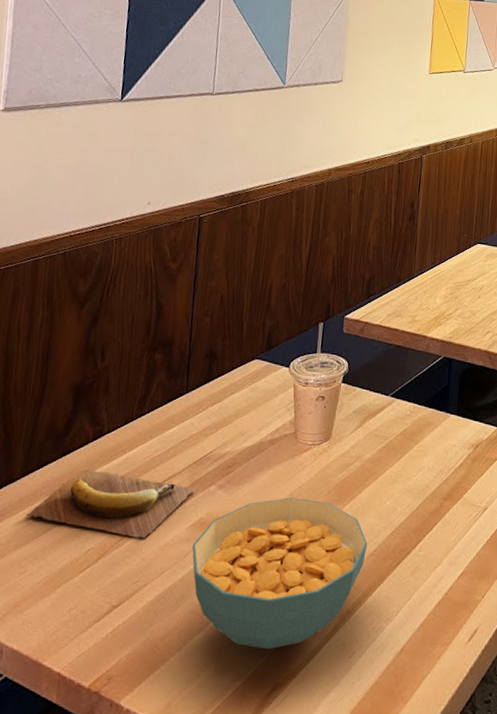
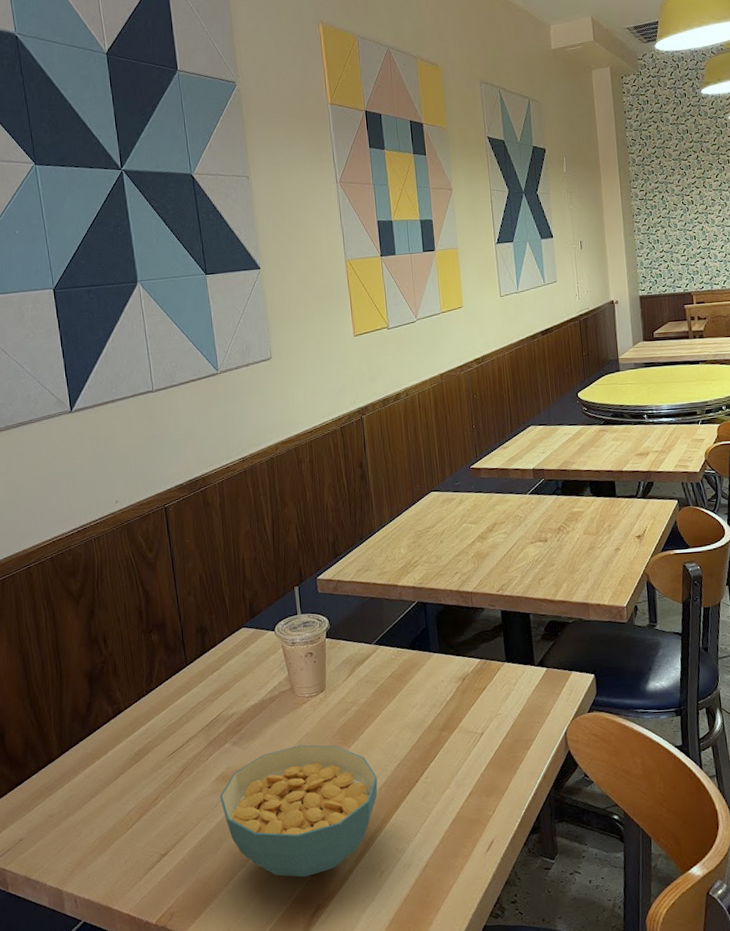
banana: present [26,468,194,539] -> none [70,742,211,796]

